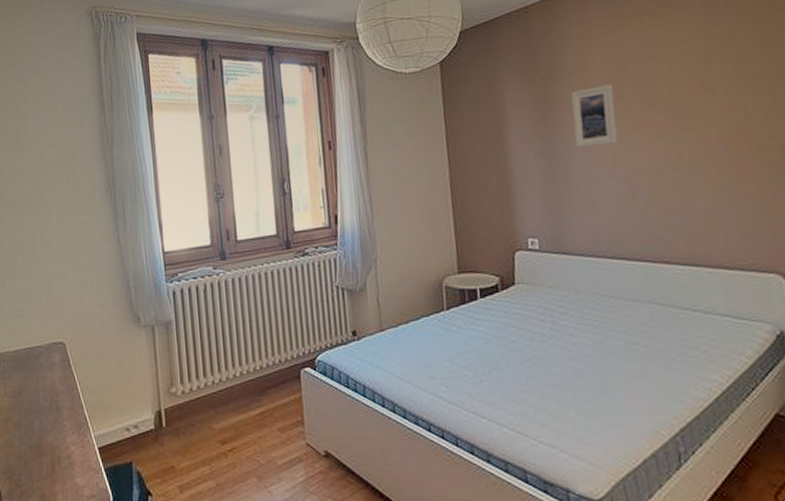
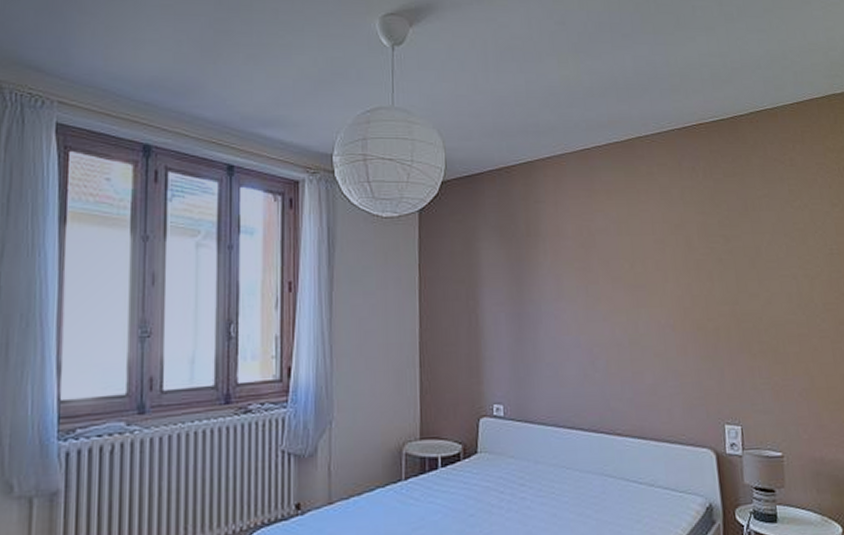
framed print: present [571,84,618,148] -> none [543,255,583,314]

